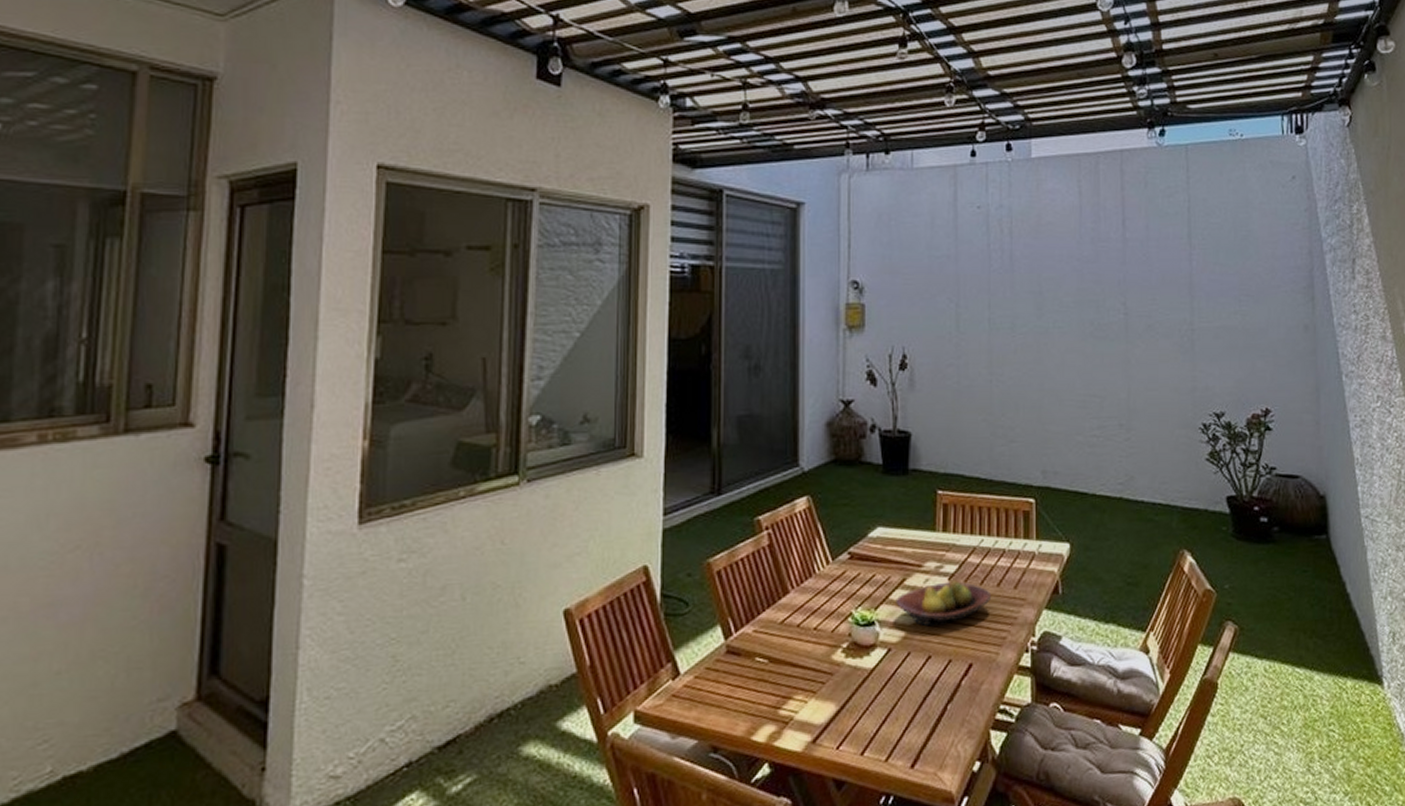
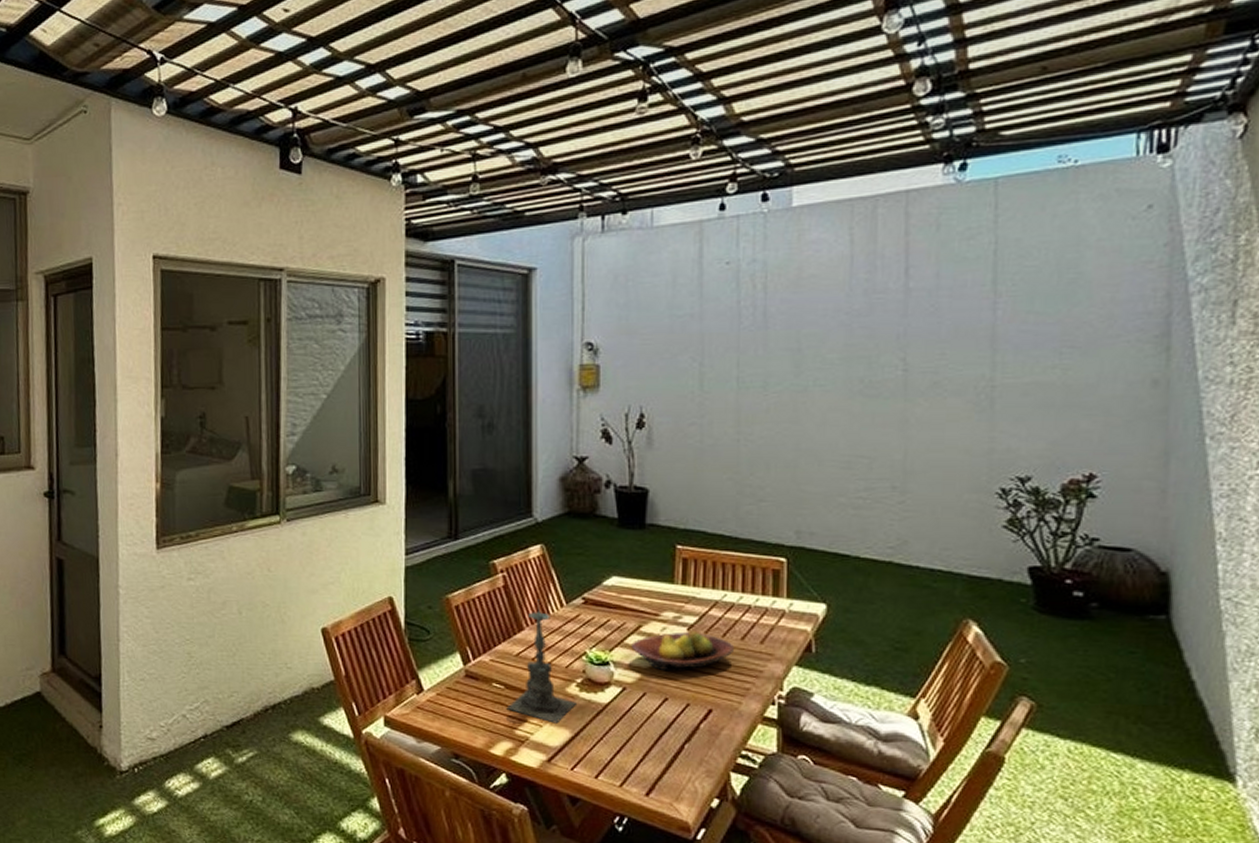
candle holder: none [770,557,842,698] -> present [506,599,576,724]

